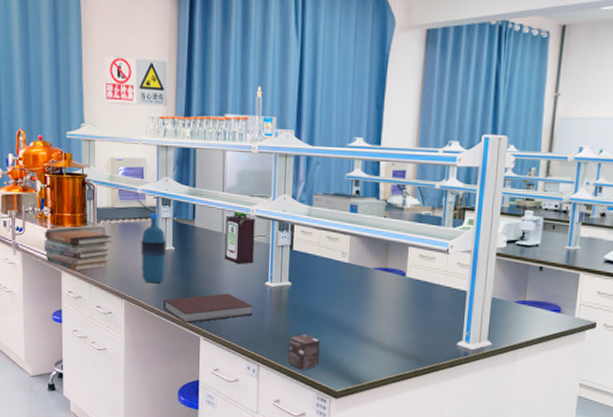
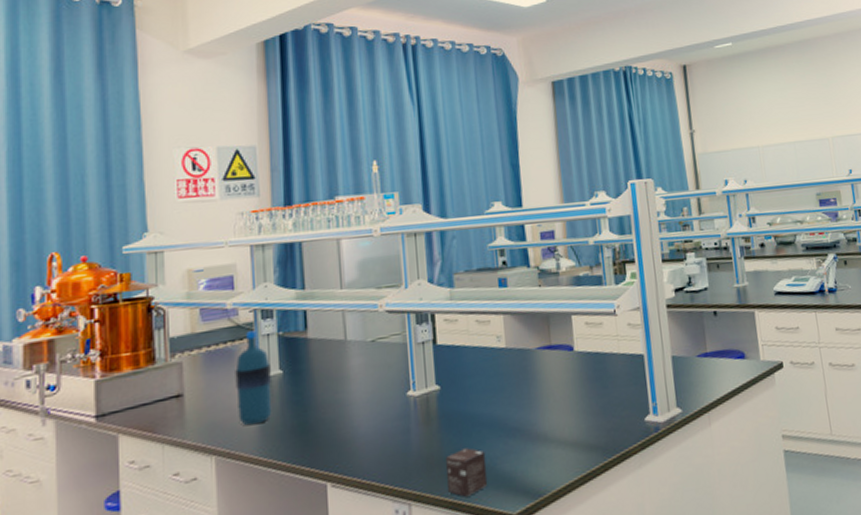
book stack: present [44,228,111,271] -> none [90,370,192,432]
notebook: present [163,293,253,324] -> none [272,416,395,470]
bottle: present [224,209,255,264] -> none [347,307,389,376]

